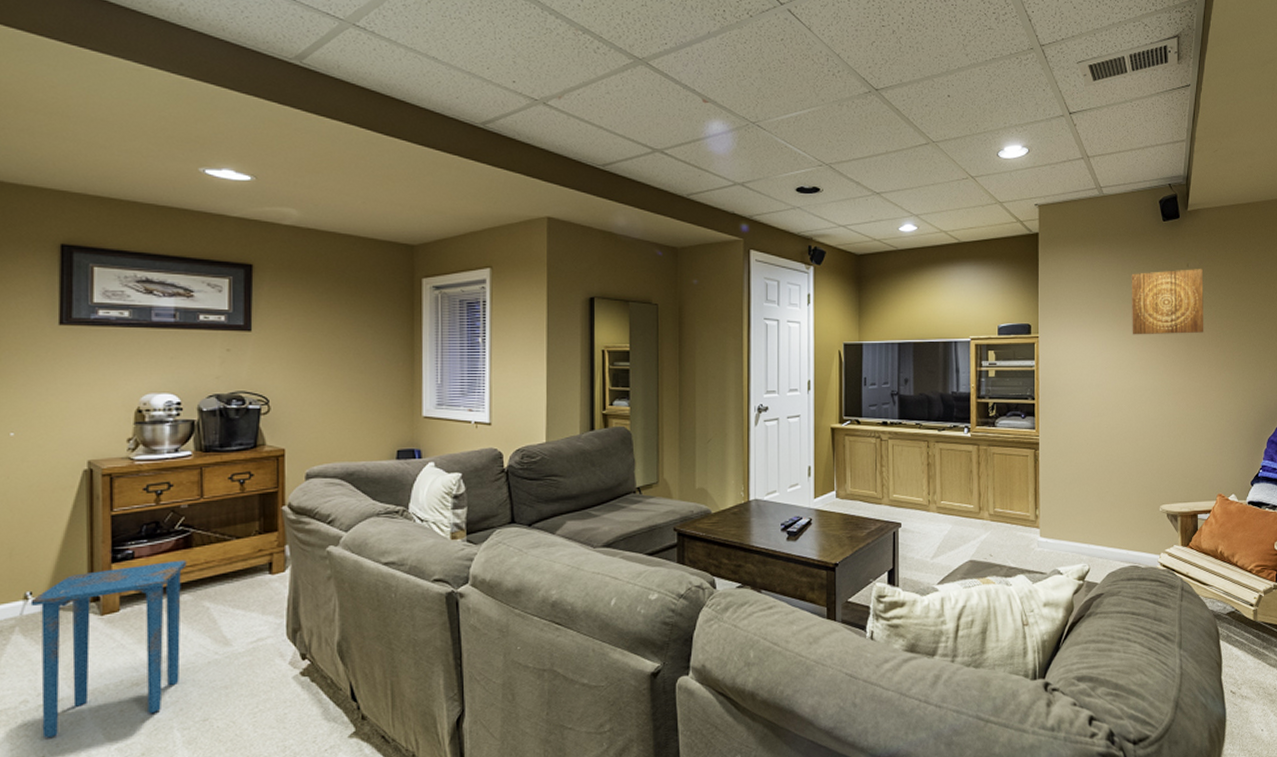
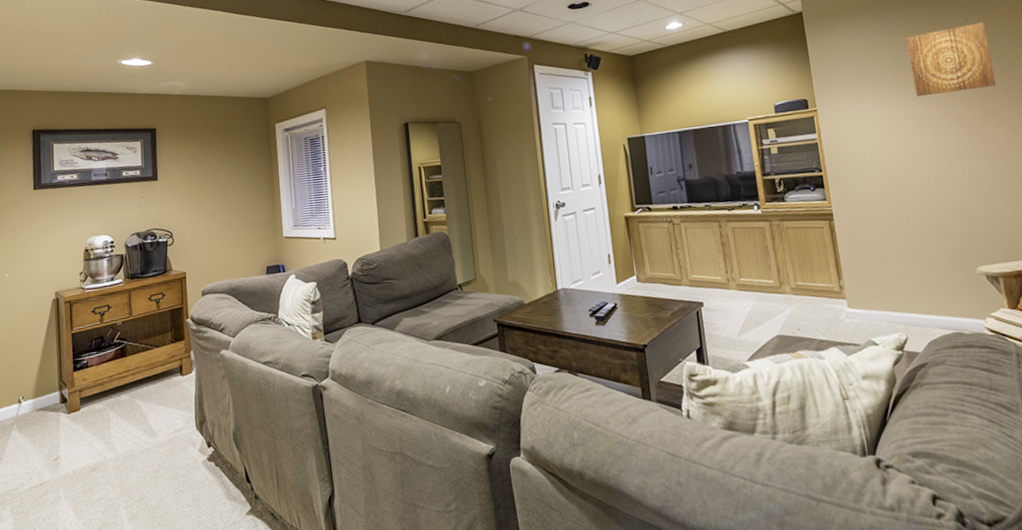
side table: present [30,560,187,738] -> none [22,366,124,514]

